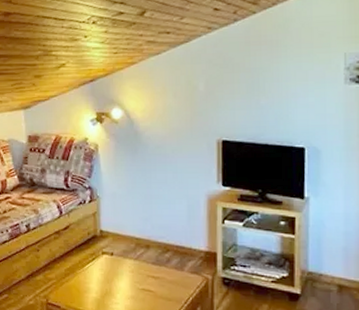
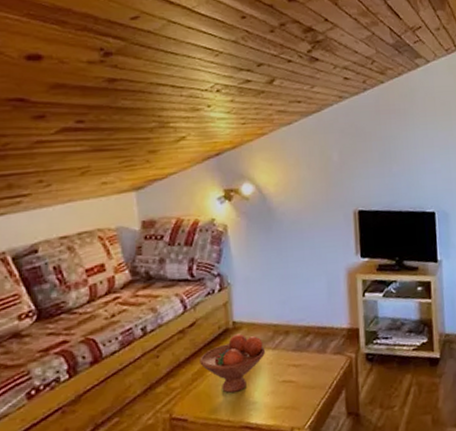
fruit bowl: none [71,241,128,291] -> present [199,333,266,393]

